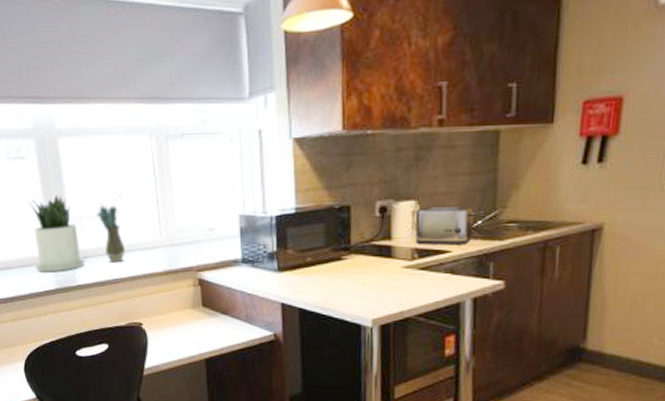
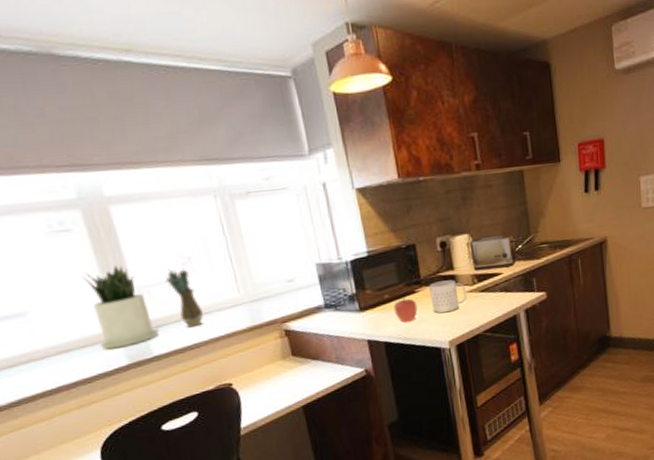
fruit: none [315,262,342,291] -> present [393,296,418,322]
mug: none [358,251,403,287] -> present [429,279,468,314]

